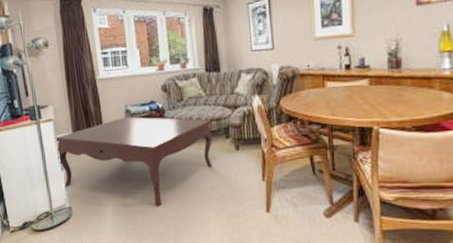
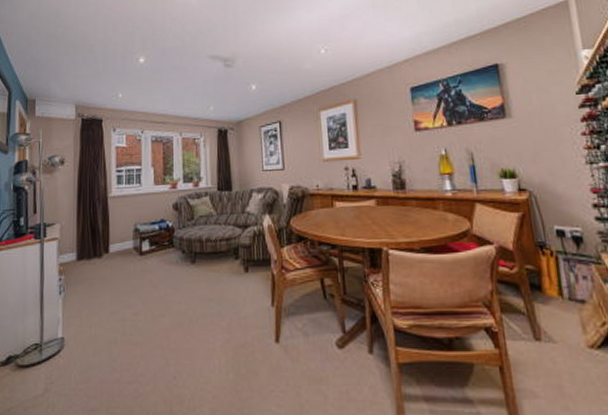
coffee table: present [54,116,213,206] -> none [56,235,222,336]

